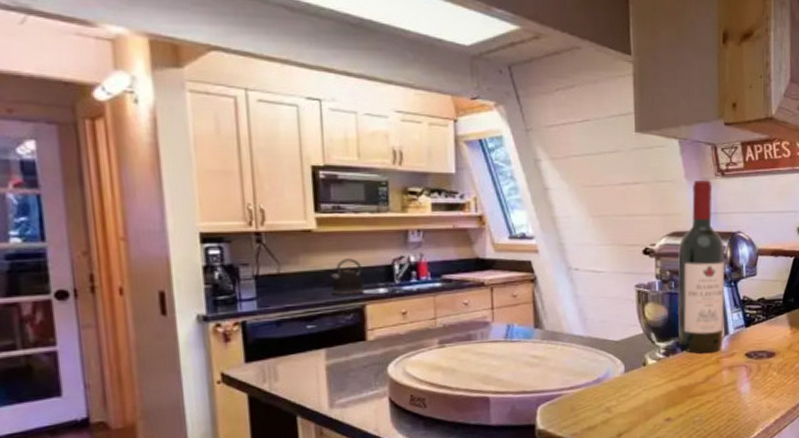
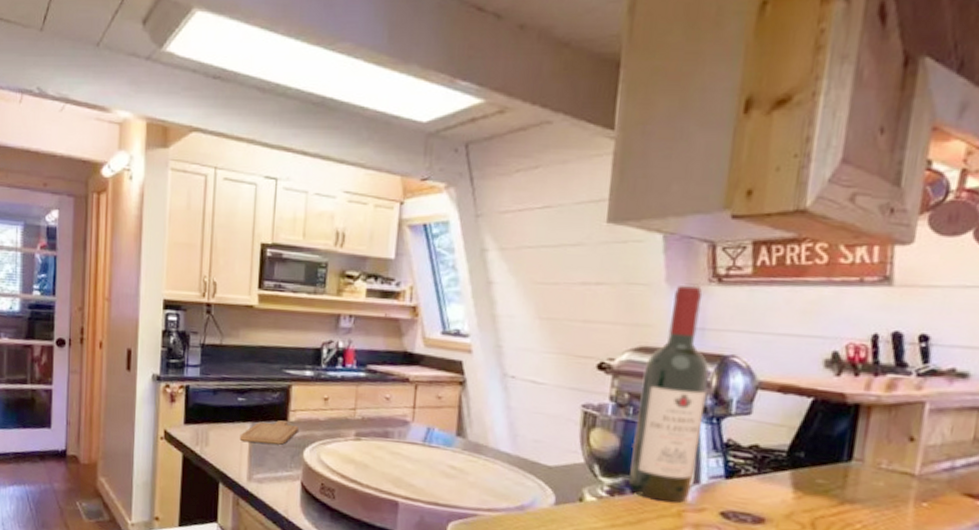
chopping board: none [314,341,379,369] -> present [239,420,298,445]
kettle: present [330,258,364,297] -> none [263,337,293,375]

